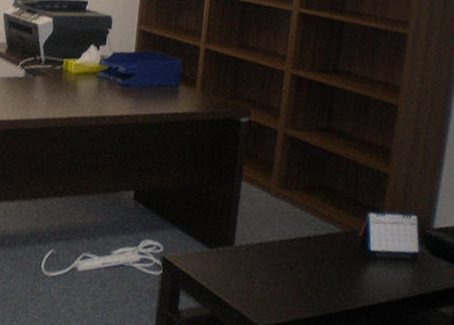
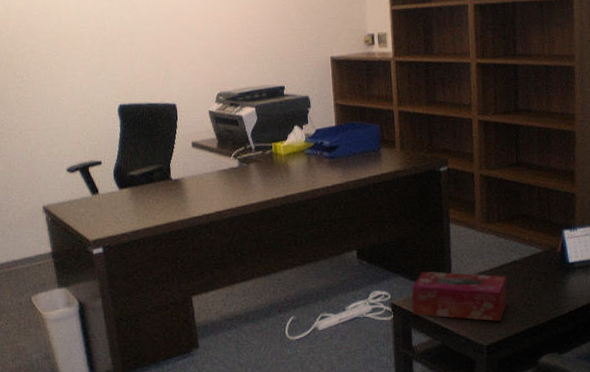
tissue box: none [184,228,297,302] -> present [411,271,508,322]

